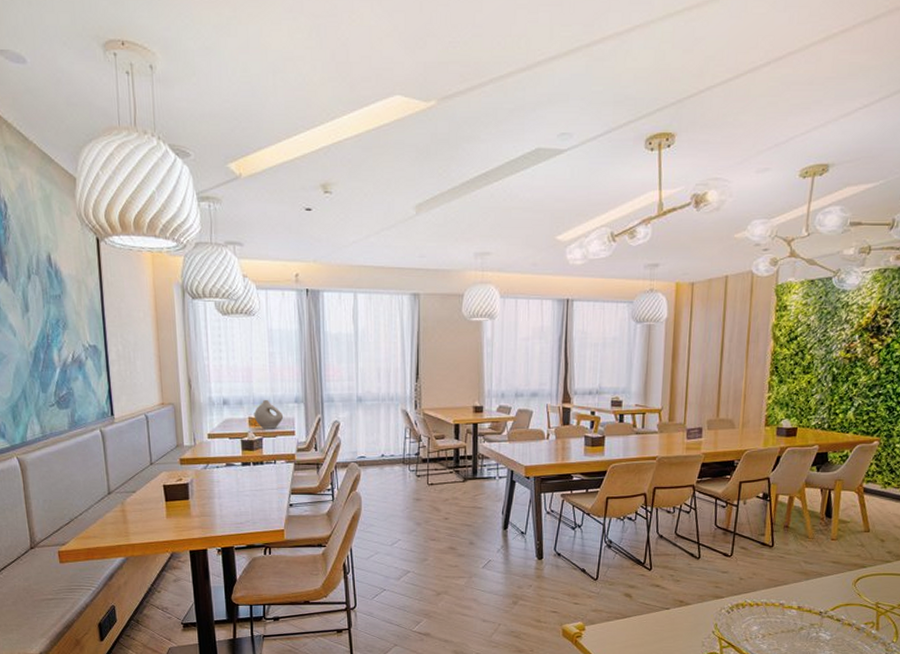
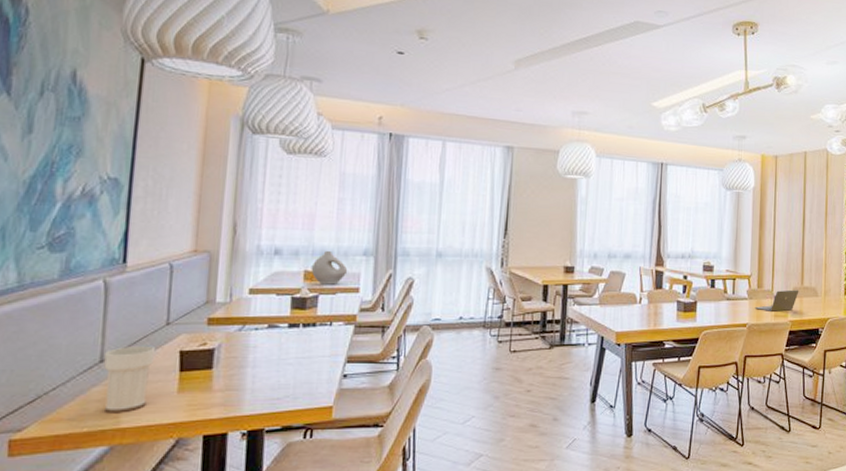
cup: none [110,481,146,533] -> present [103,345,156,414]
laptop: none [665,422,714,446] -> present [754,289,799,313]

